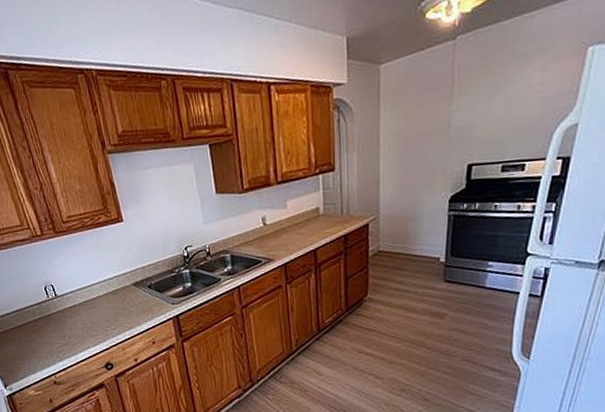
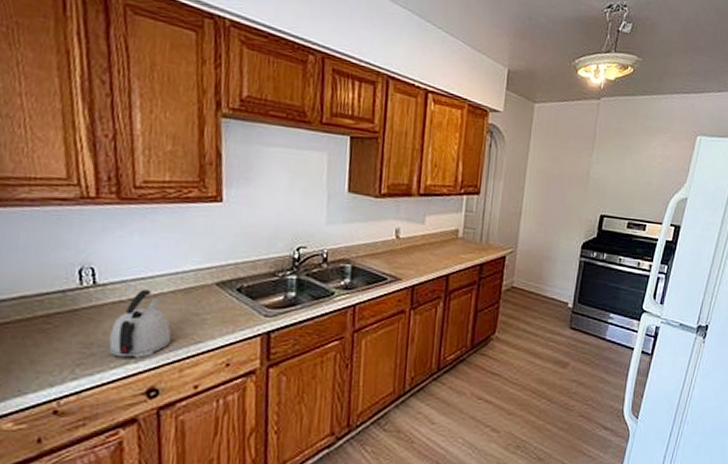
kettle: none [73,295,113,344] -> present [108,289,172,358]

